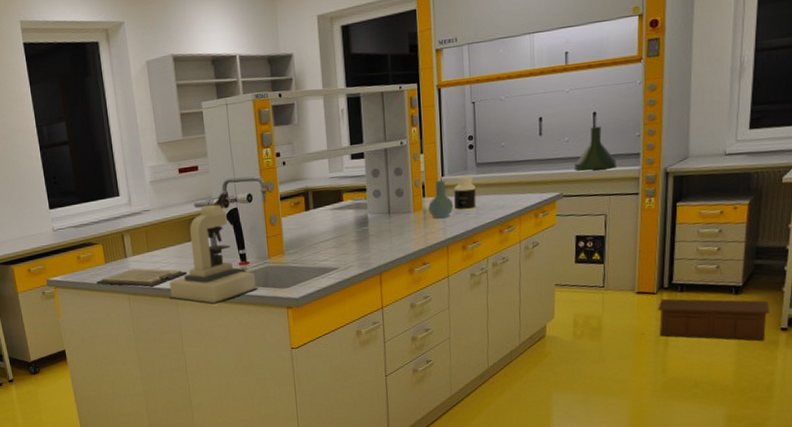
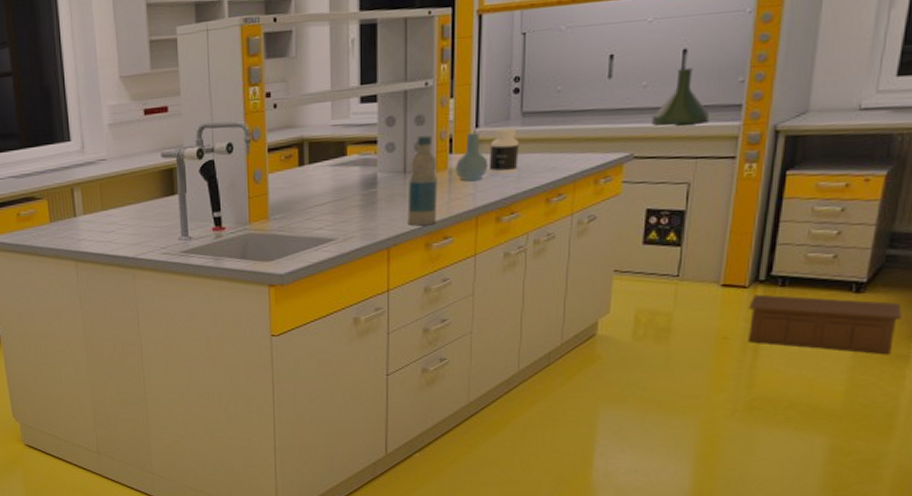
clipboard: present [96,268,188,287] -> none [39,230,149,254]
microscope: present [169,193,258,305] -> none [125,141,234,278]
bottle: none [392,182,416,256] -> present [407,134,438,226]

